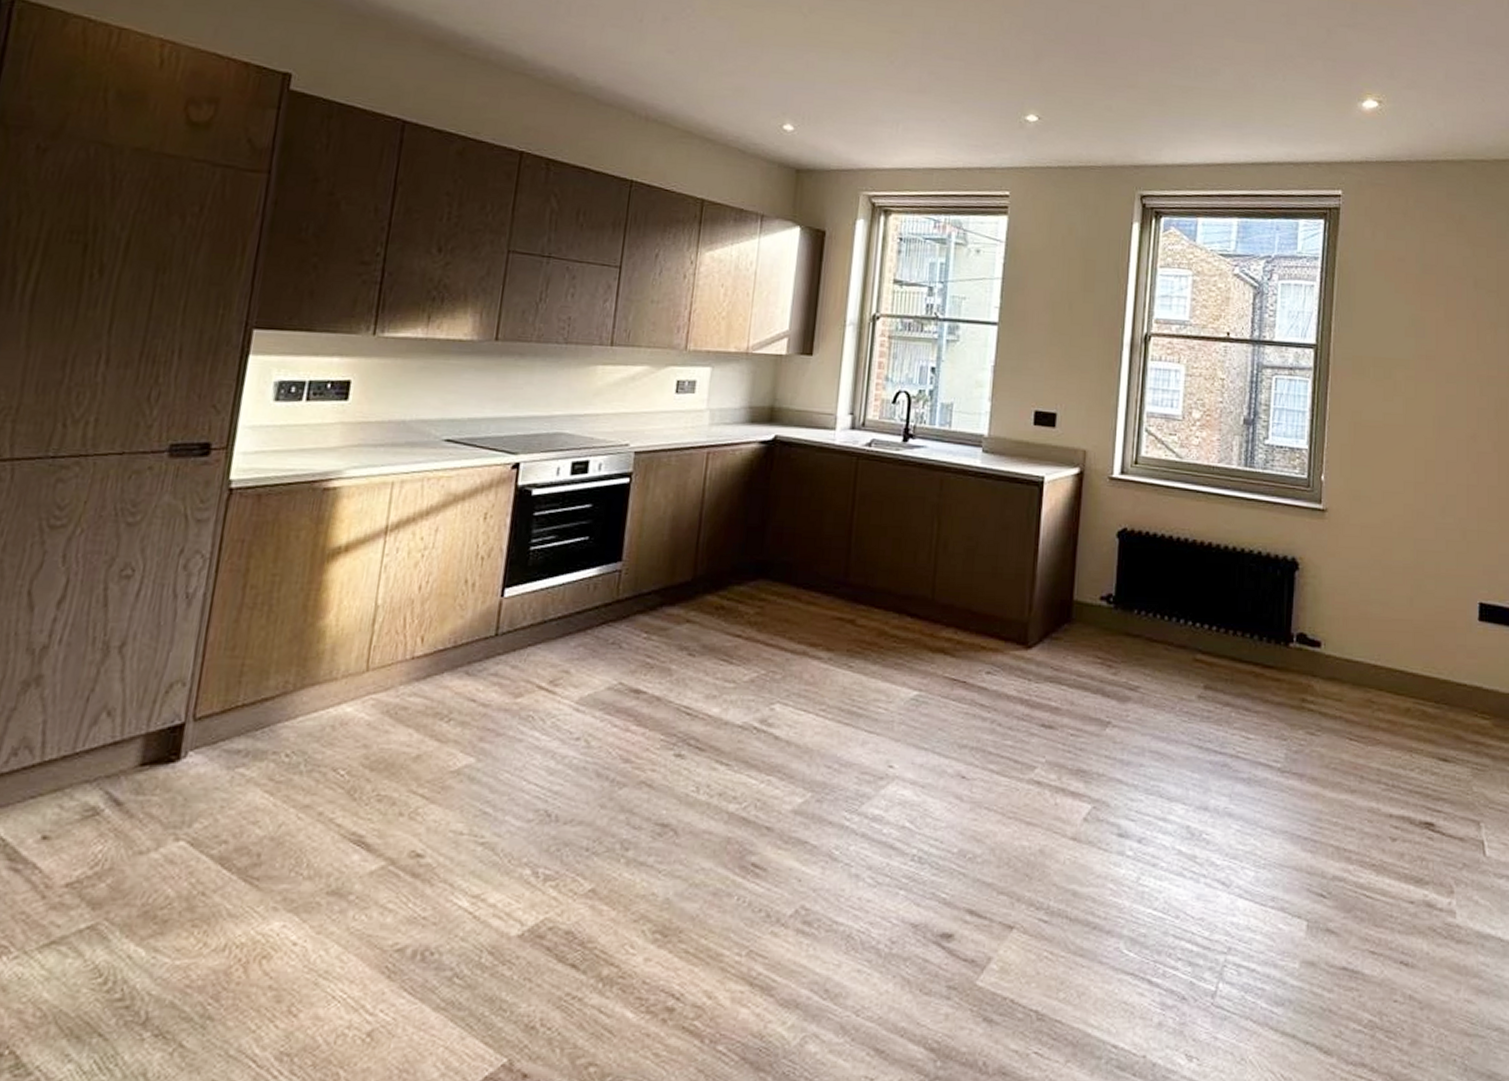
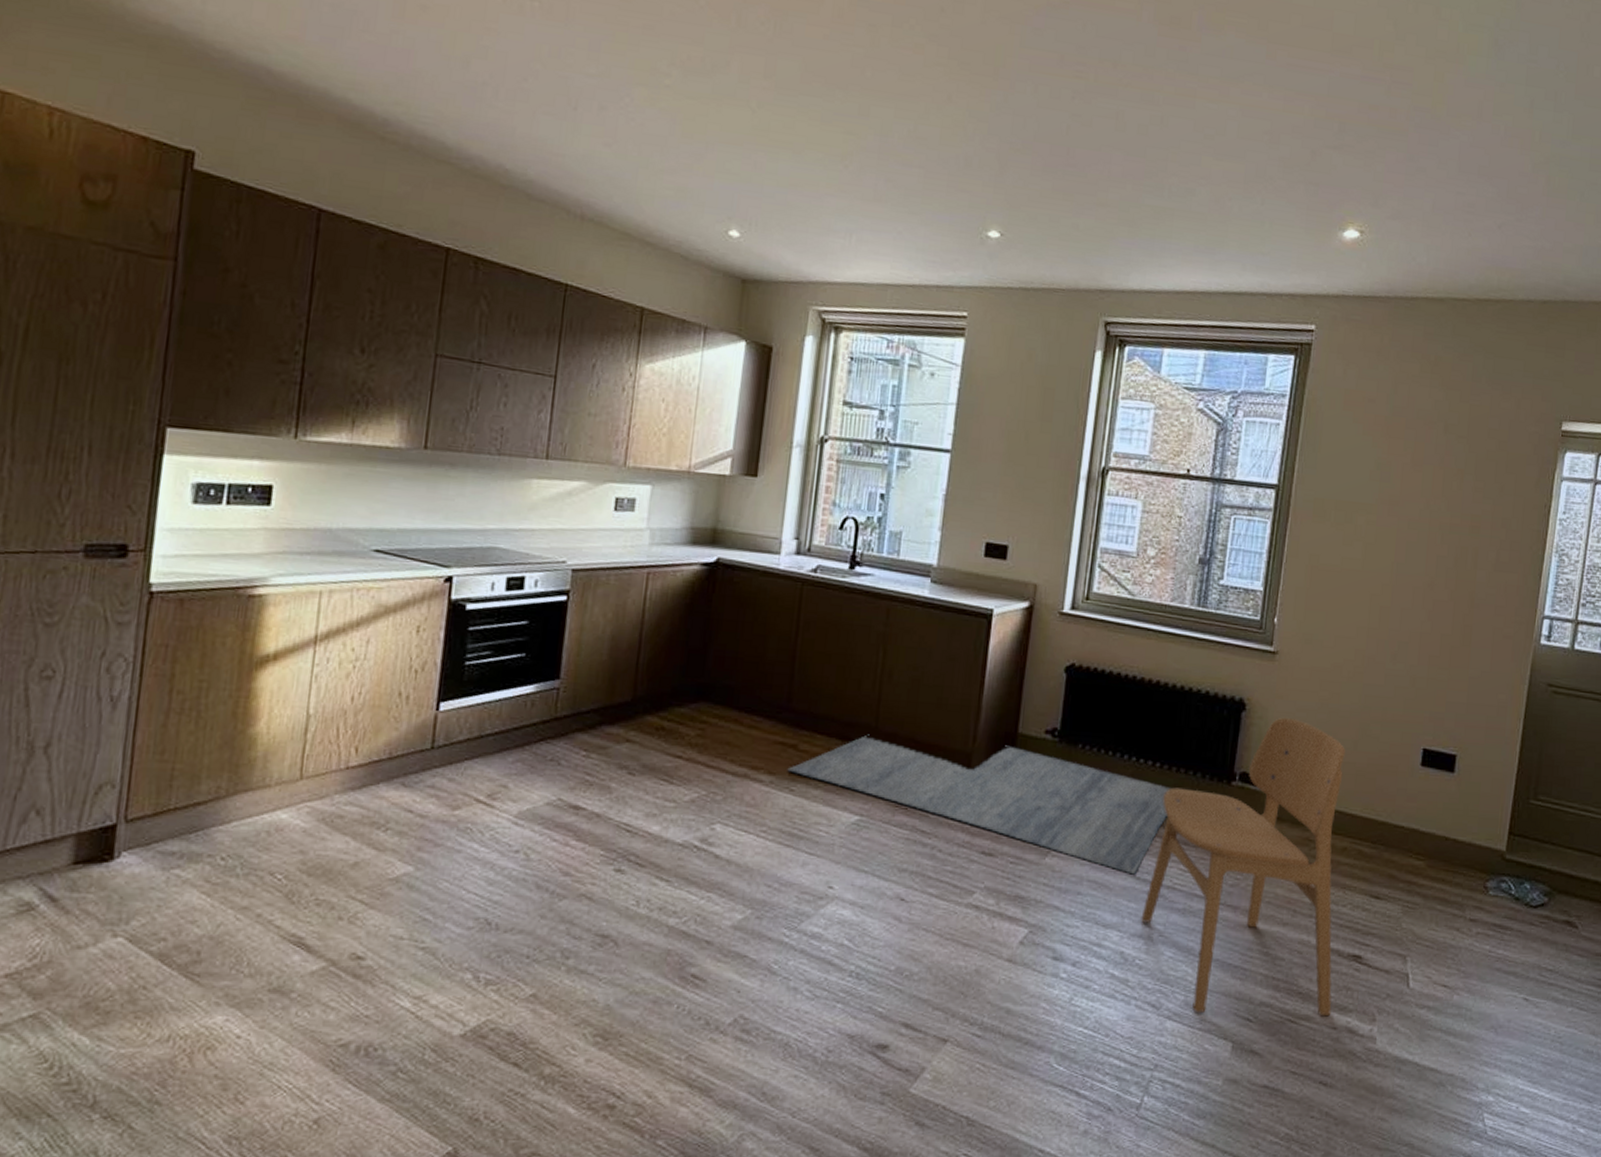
rug: none [845,607,1229,744] -> present [787,734,1171,875]
dining chair: none [1206,575,1407,890] -> present [1141,717,1345,1017]

